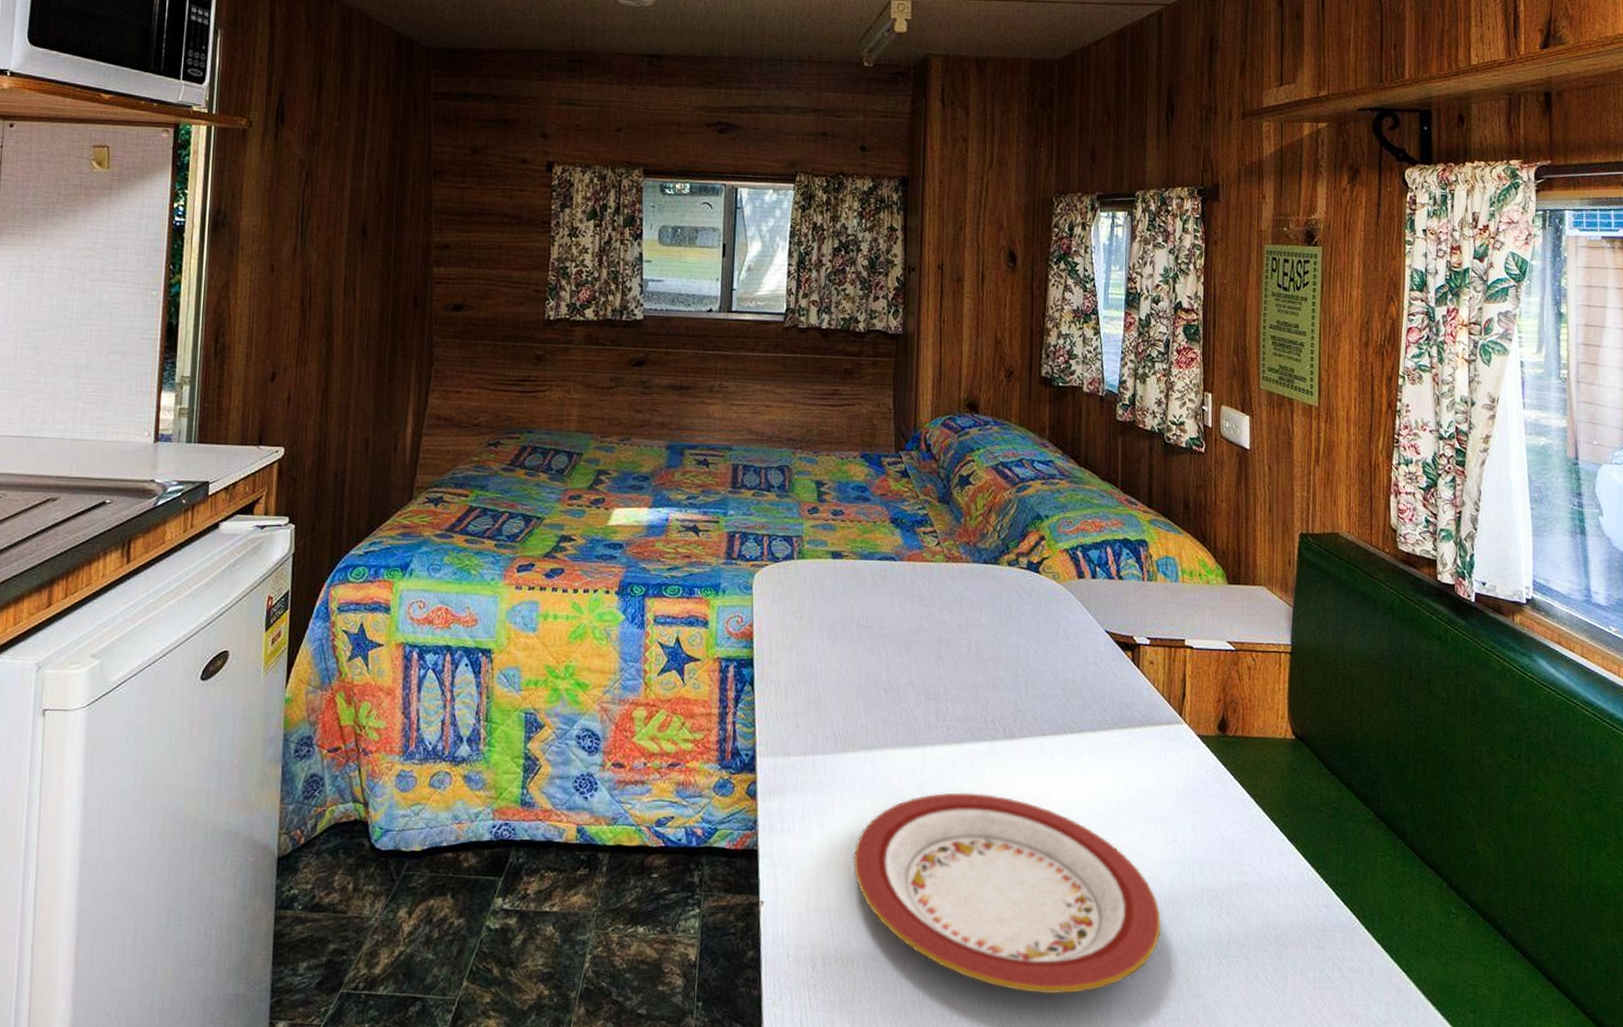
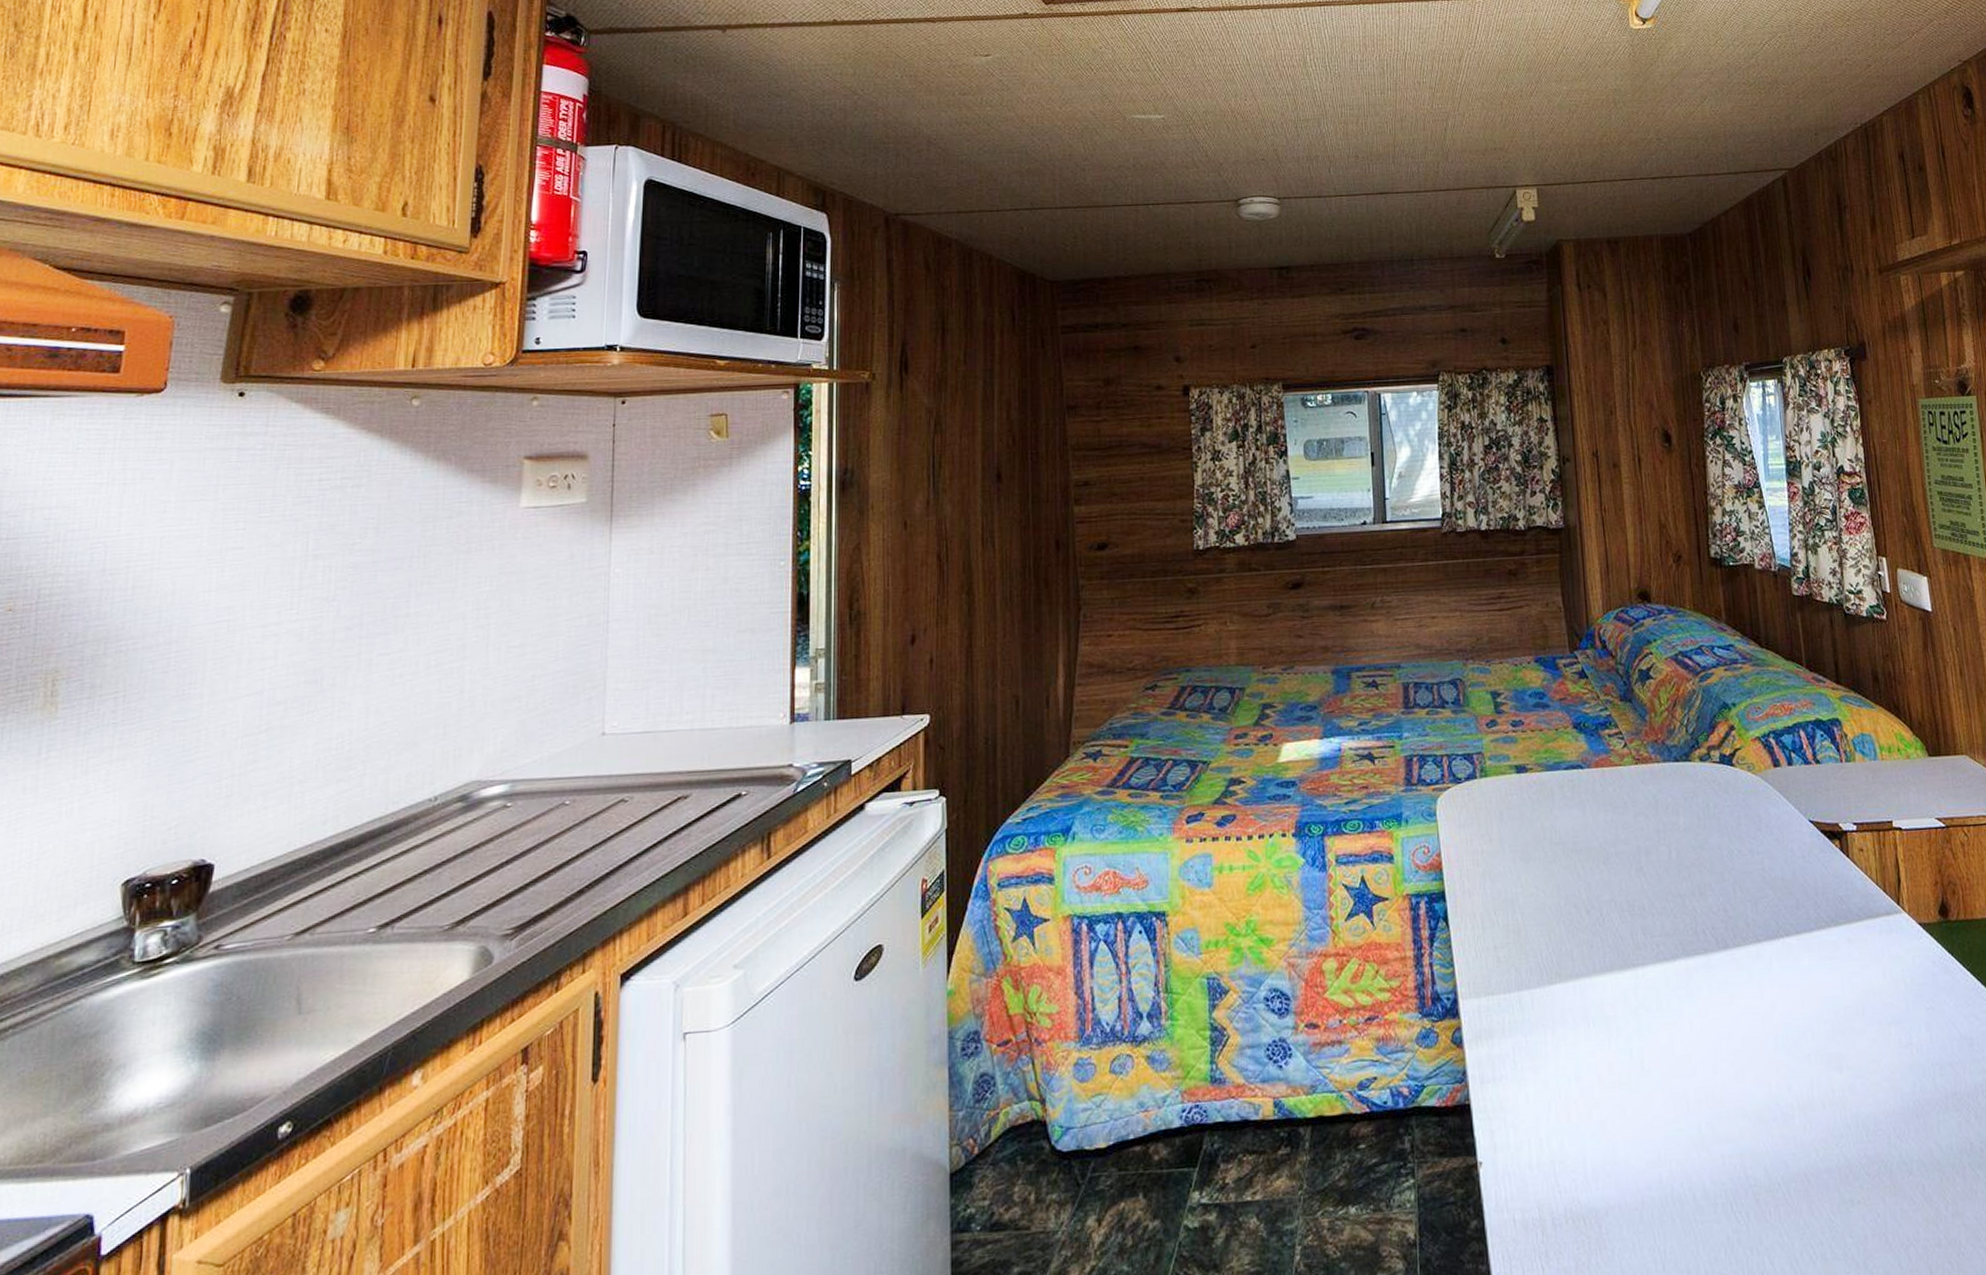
plate: present [853,792,1162,995] -> none [1572,1013,1909,1233]

